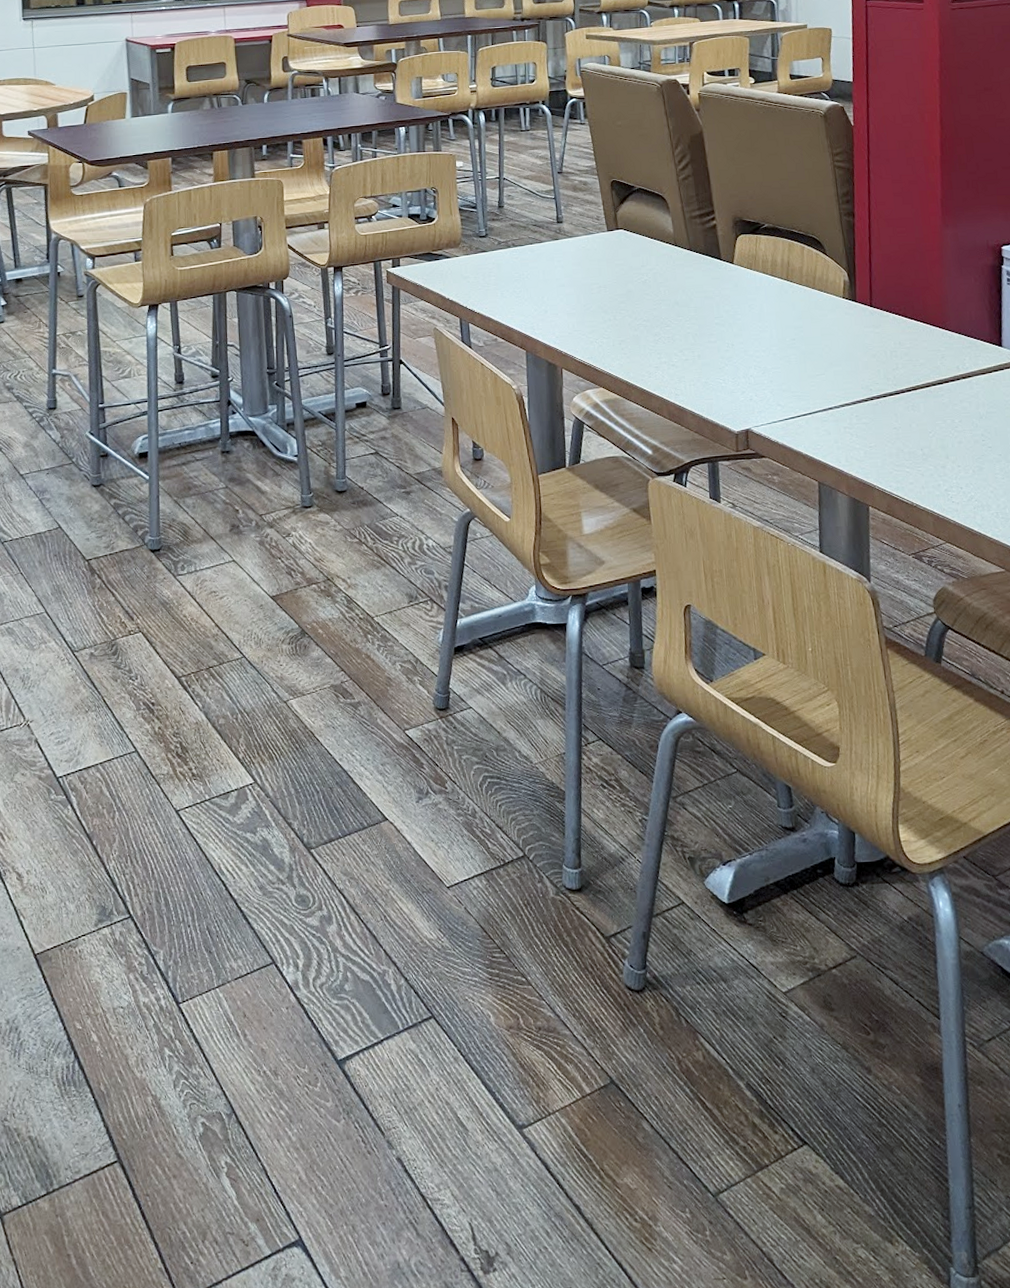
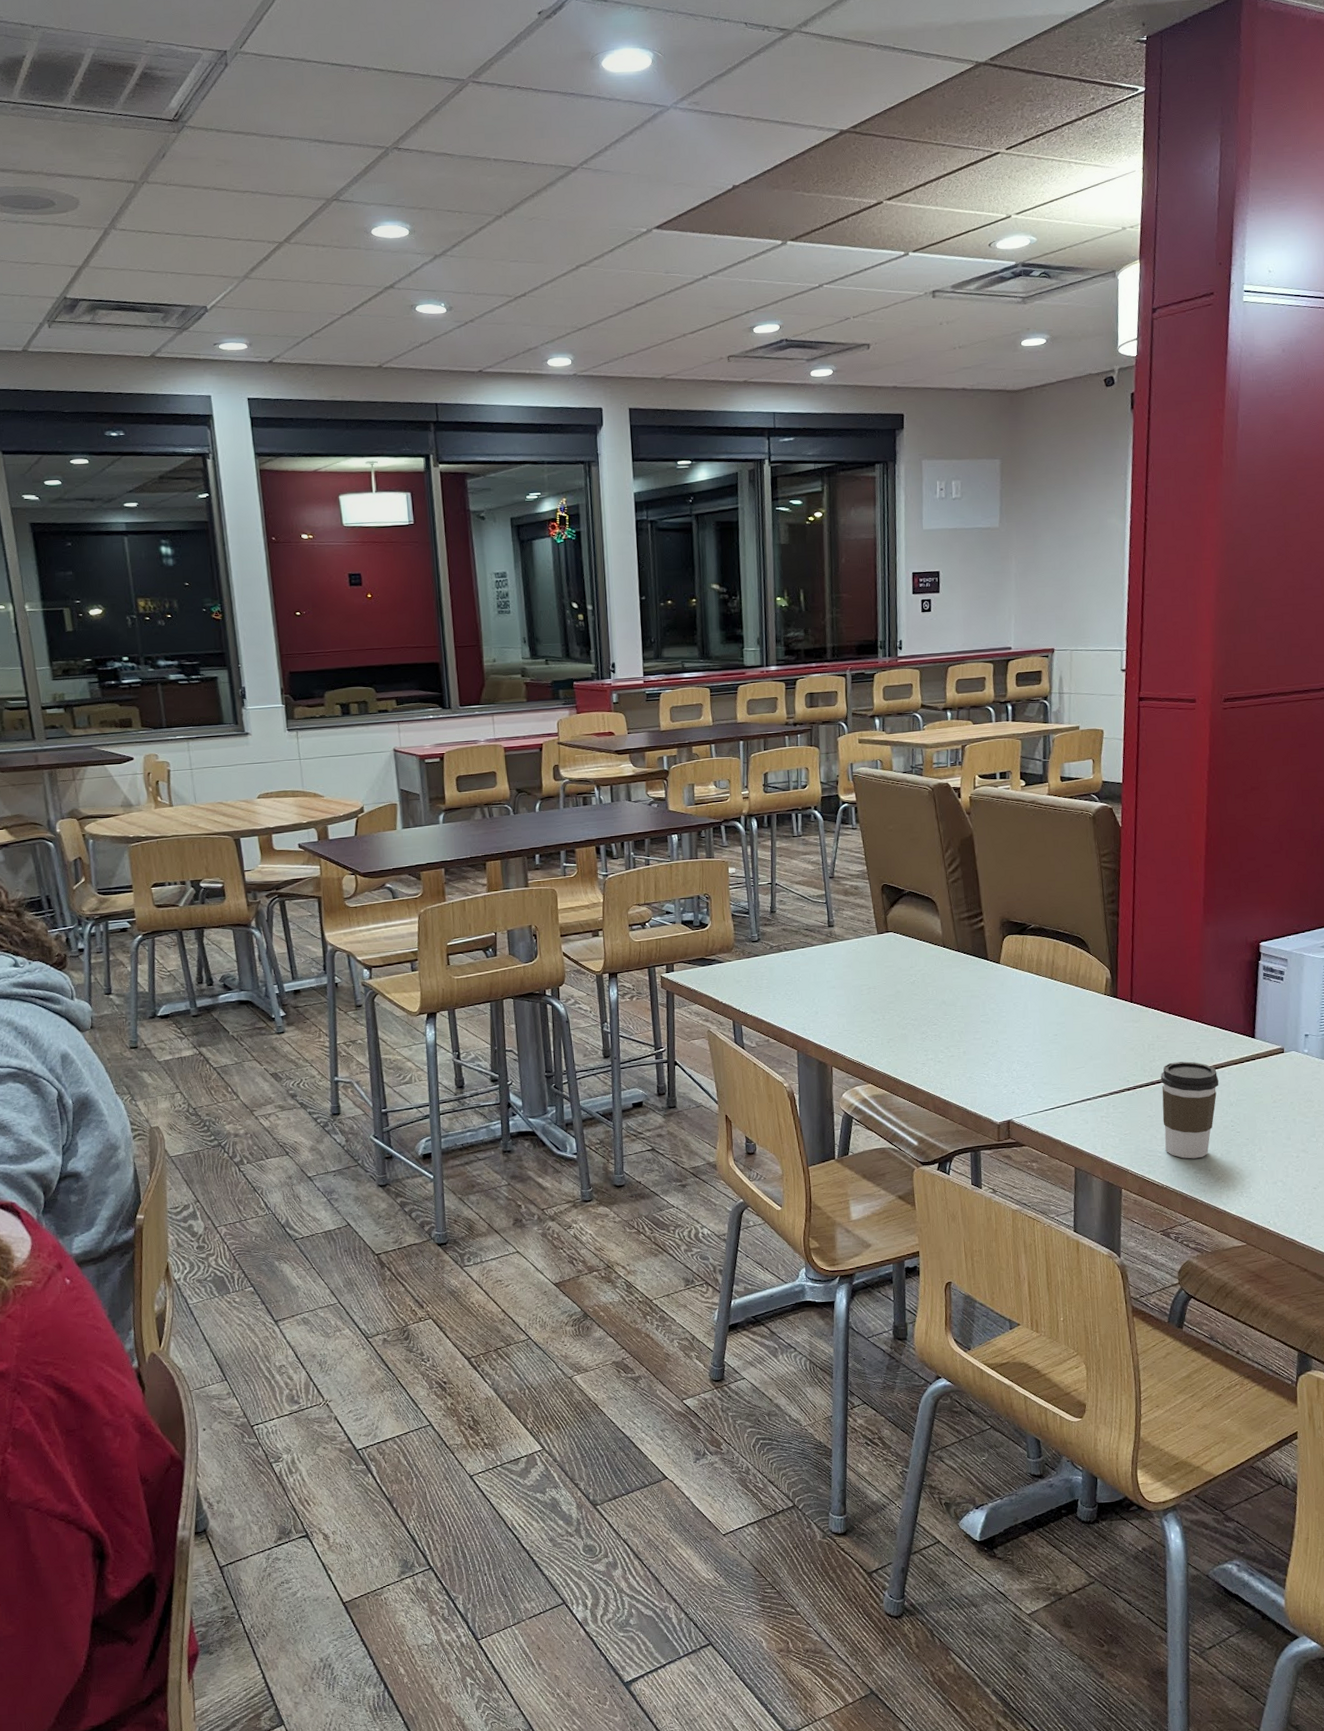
coffee cup: none [905,370,967,475] -> present [1161,1061,1219,1159]

